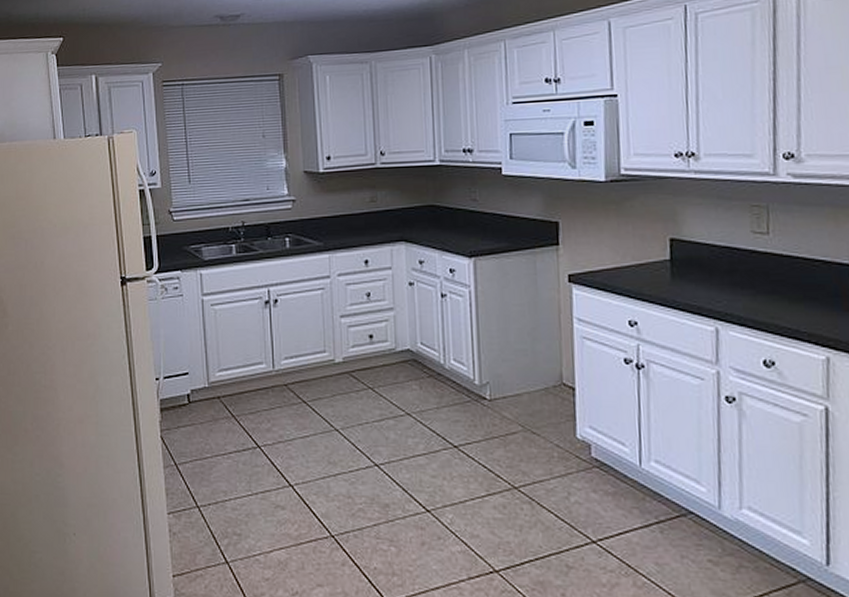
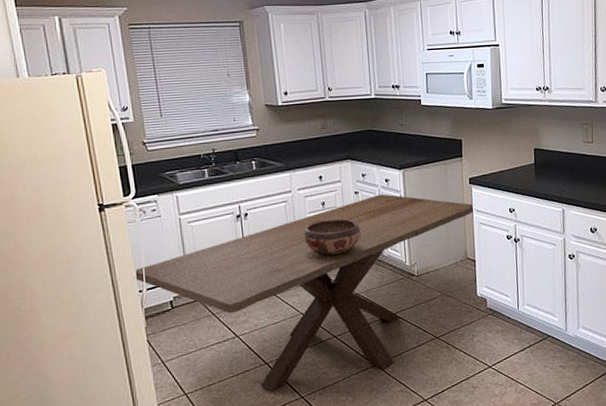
dining table: none [151,288,576,521] -> present [134,194,475,391]
decorative bowl: none [342,315,415,361] -> present [303,218,361,257]

